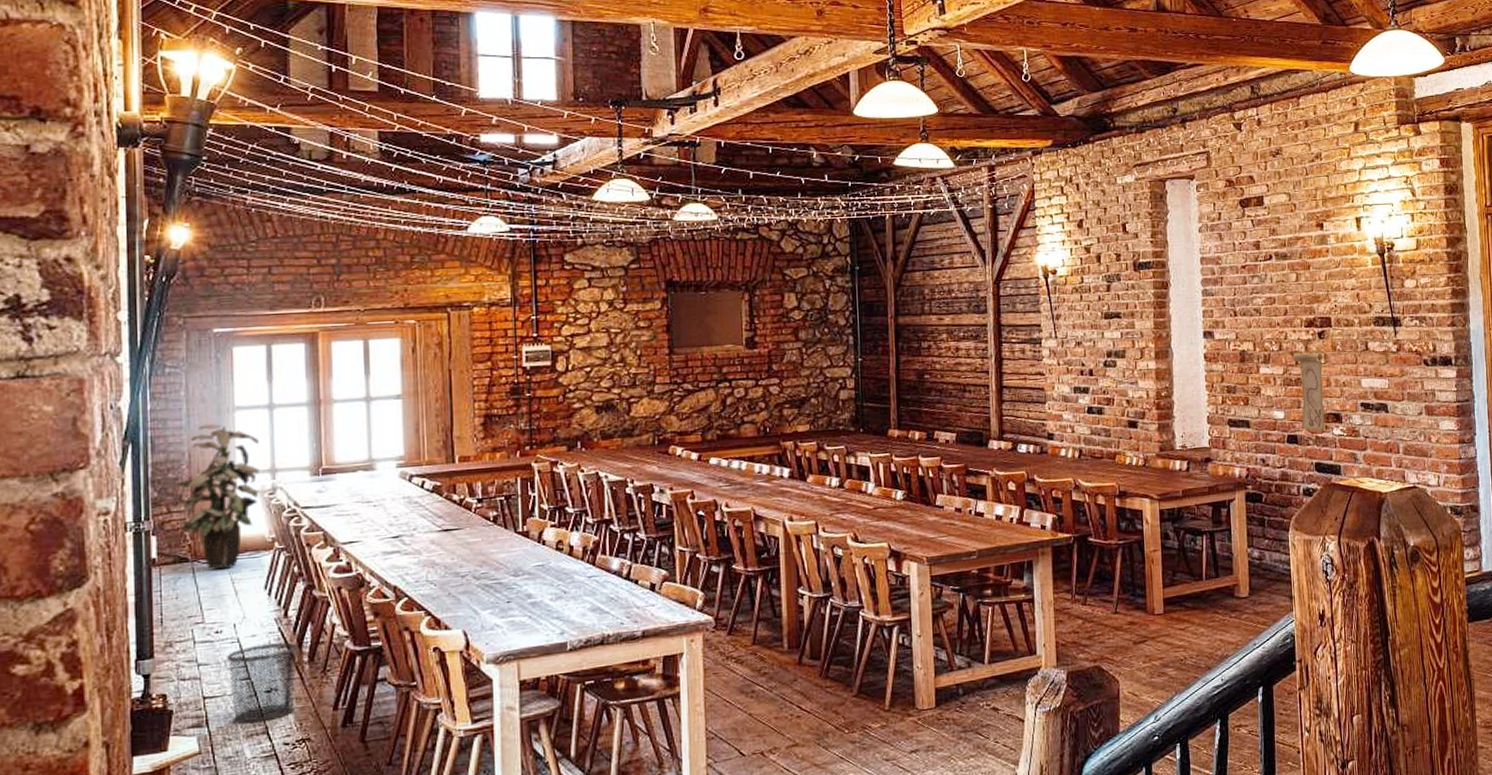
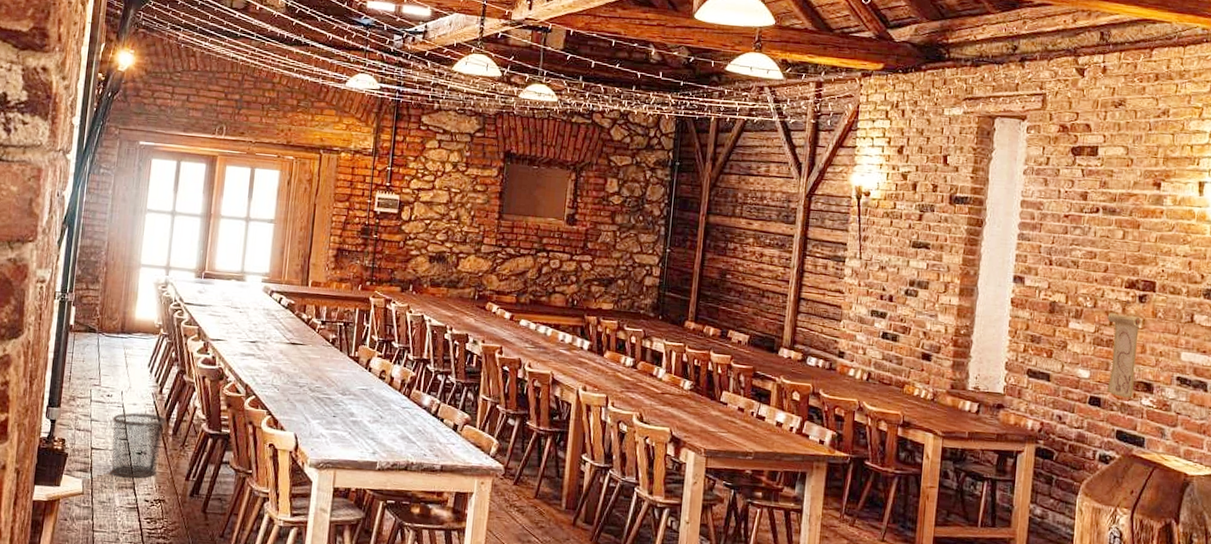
indoor plant: present [174,424,261,569] -> none [94,220,161,344]

